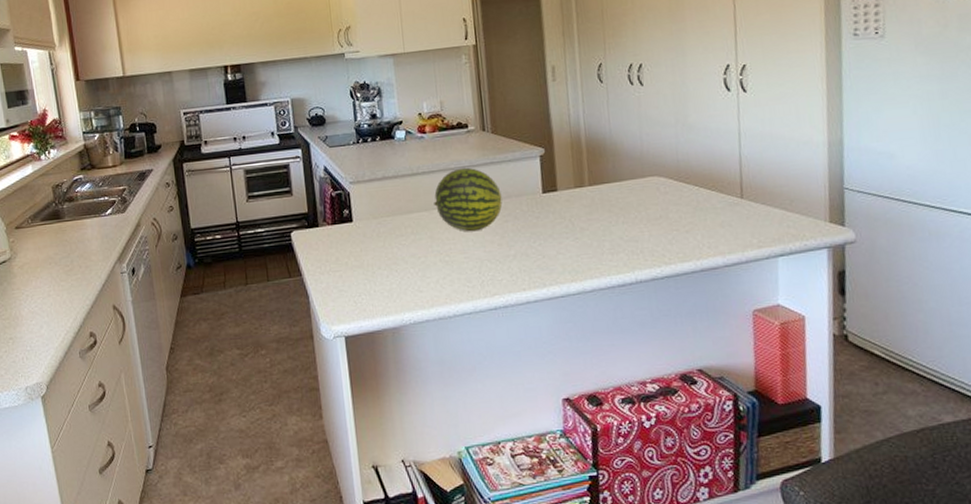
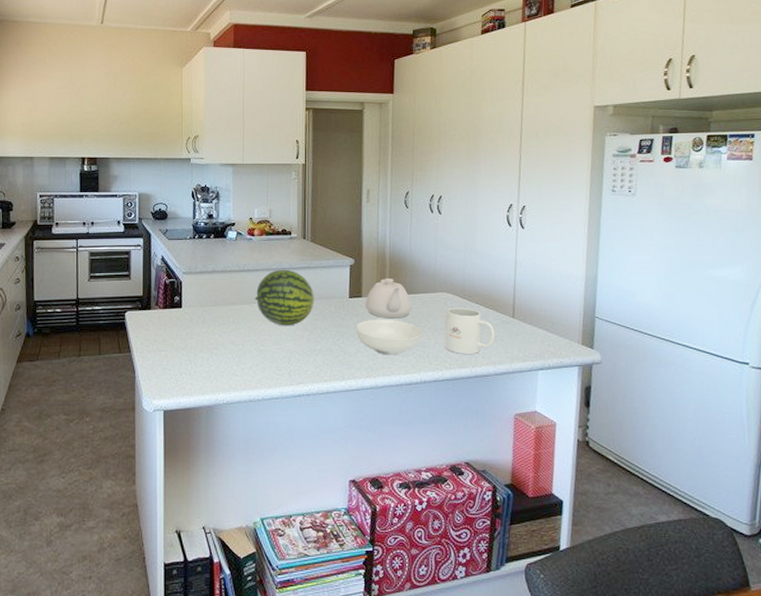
bowl: none [553,213,634,255] -> present [355,318,423,355]
teapot: none [561,165,618,213] -> present [365,277,412,318]
mug: none [658,191,722,247] -> present [444,307,495,355]

